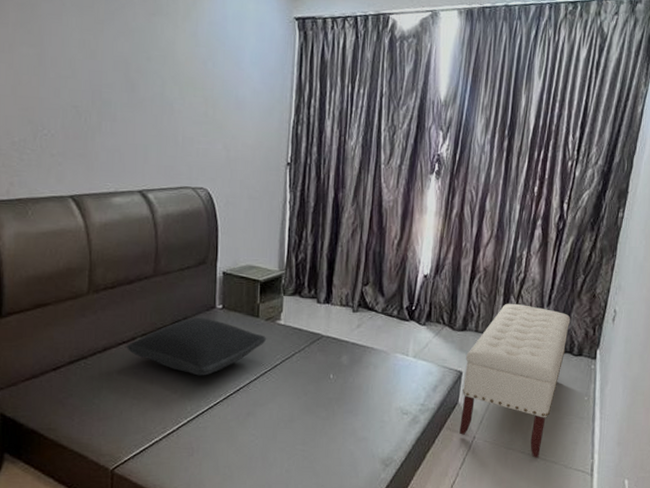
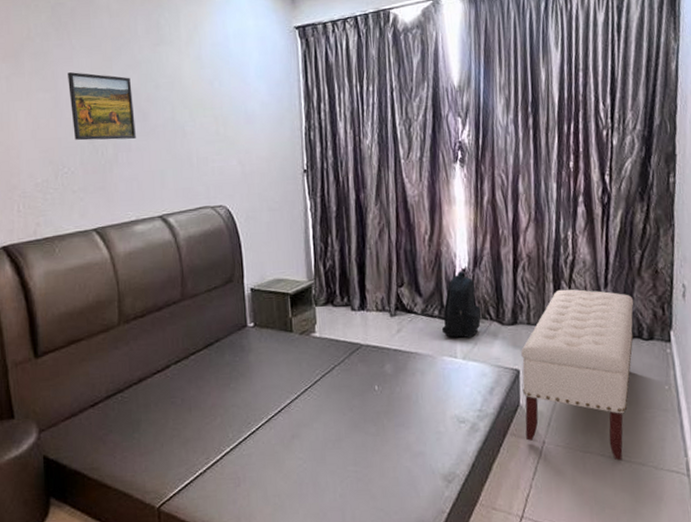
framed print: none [55,30,123,109] -> present [68,72,136,141]
pillow: present [126,317,267,376] -> none [161,338,304,400]
backpack: none [399,276,436,339] -> present [442,271,481,338]

